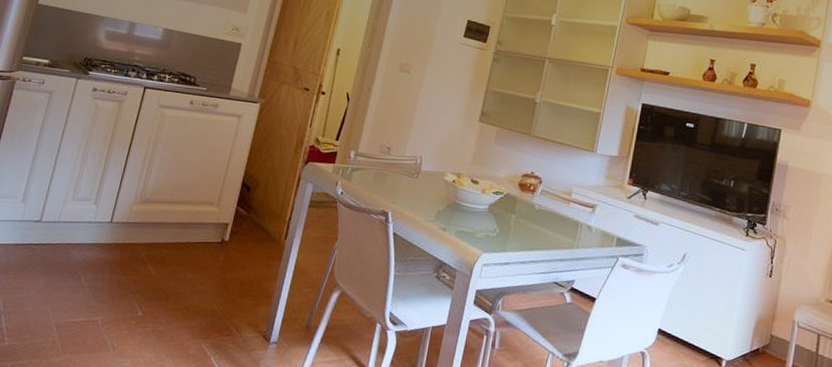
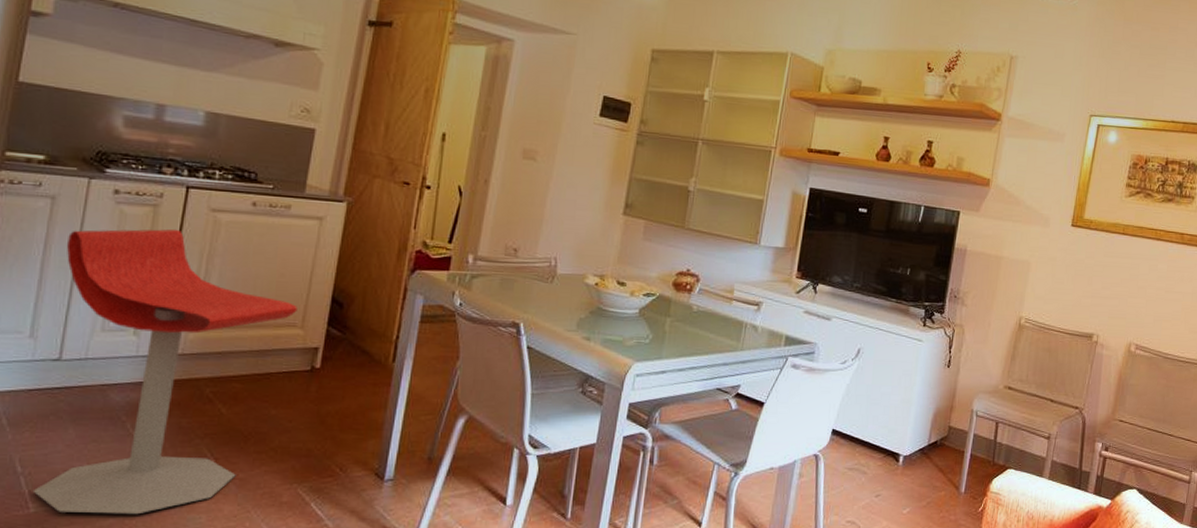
stool: none [9,118,216,355] -> present [32,229,298,515]

